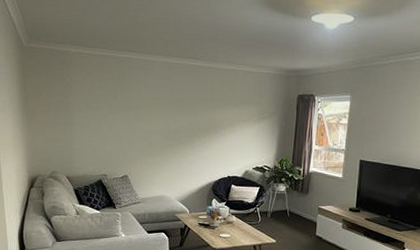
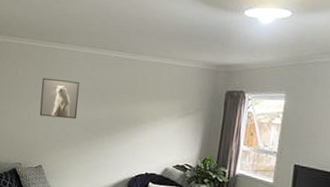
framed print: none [119,88,158,129] -> present [39,77,80,119]

